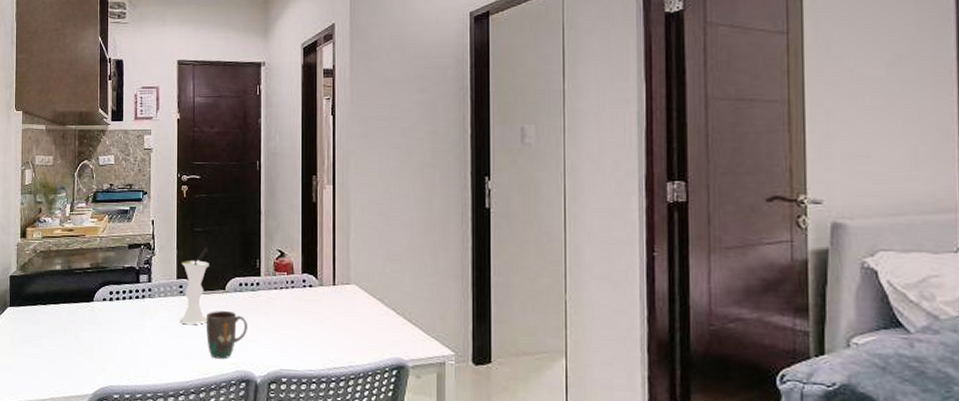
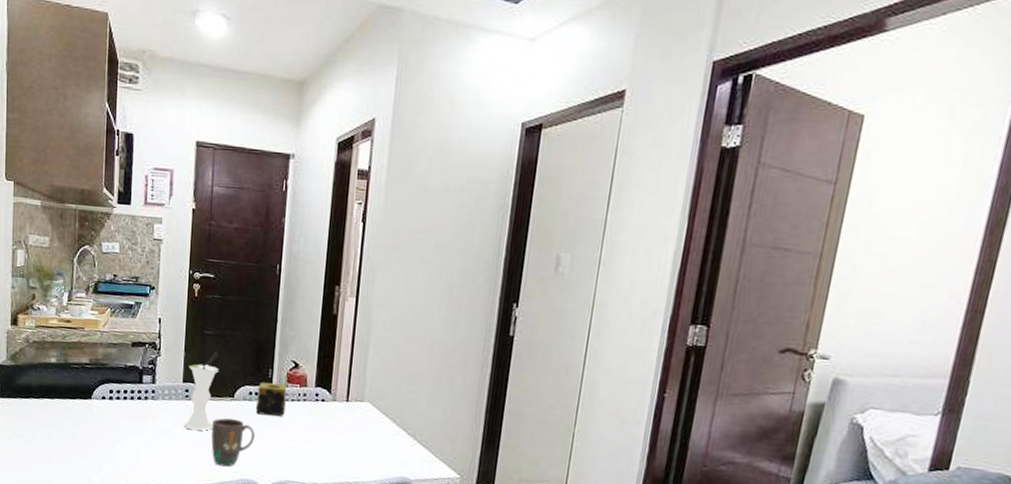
candle: none [246,273,275,305] -> present [255,382,287,416]

